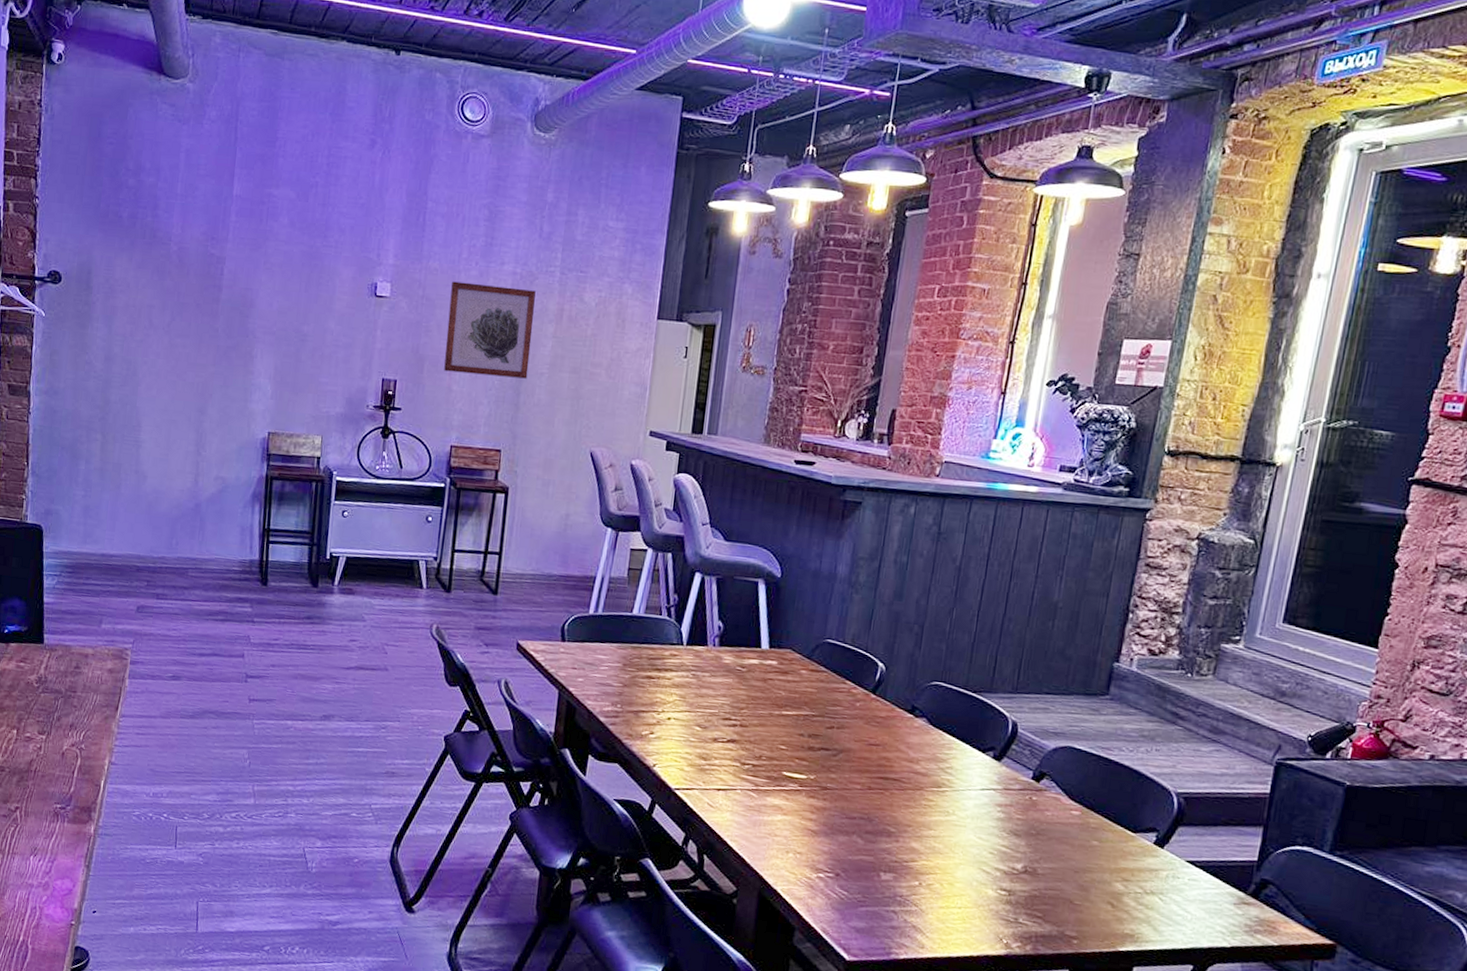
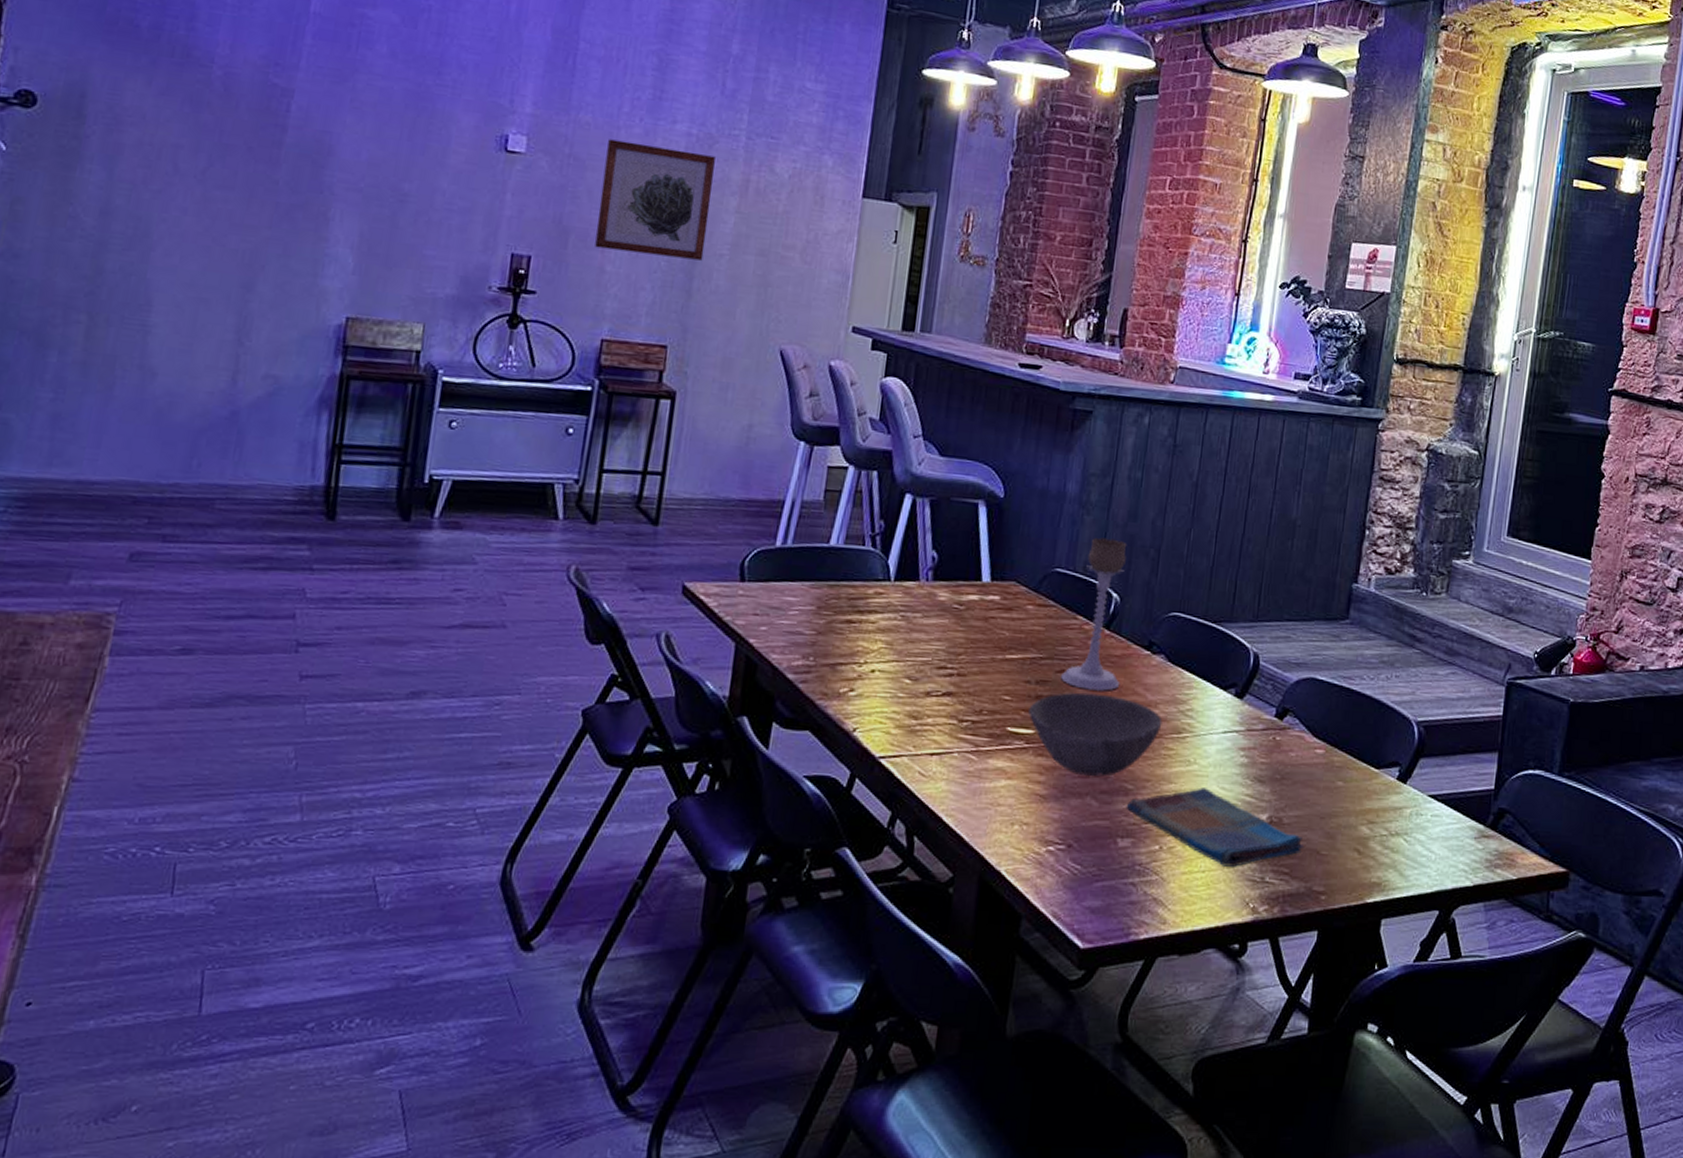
bowl: none [802,746,924,819] -> present [1028,692,1163,777]
candle holder: none [831,613,893,747] -> present [1061,537,1127,691]
dish towel: none [889,836,1058,907] -> present [1127,787,1305,867]

